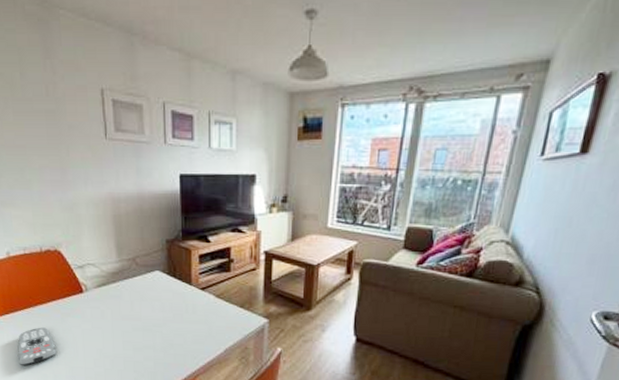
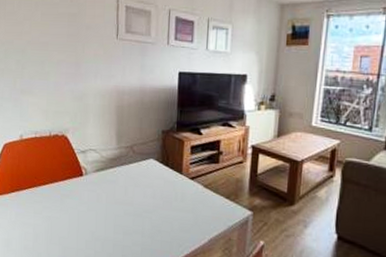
remote control: present [17,327,57,366] -> none [17,206,53,243]

